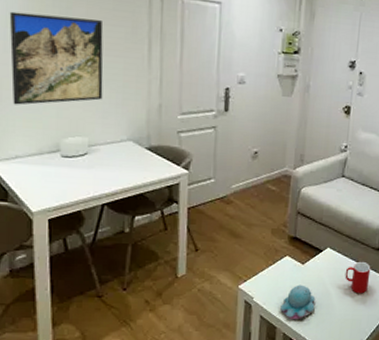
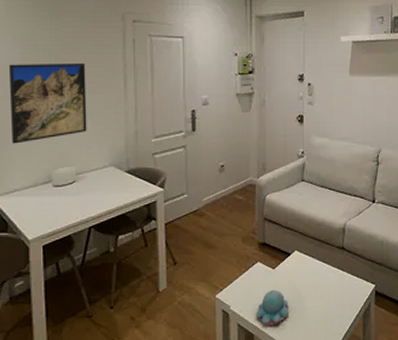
cup: present [345,261,371,294] -> none [314,261,338,295]

